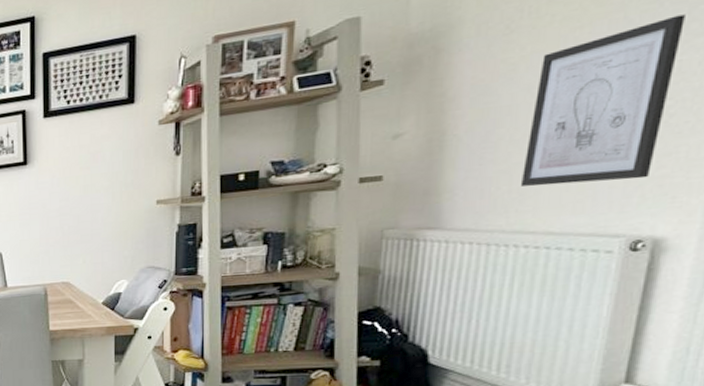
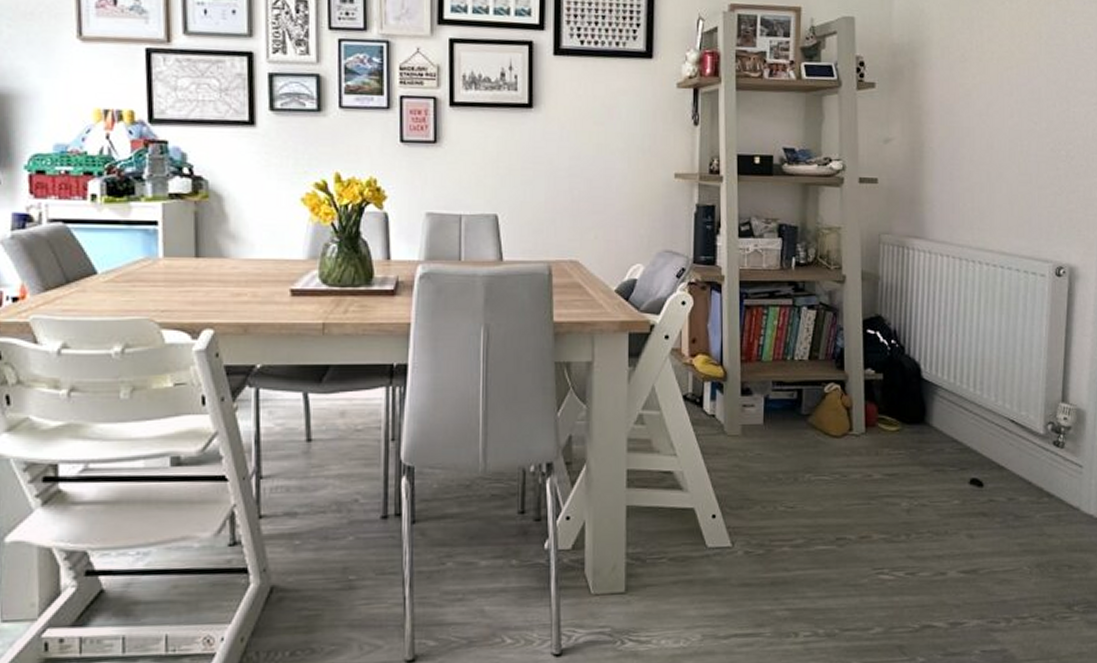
wall art: present [520,14,685,186] -> none [979,73,1074,211]

